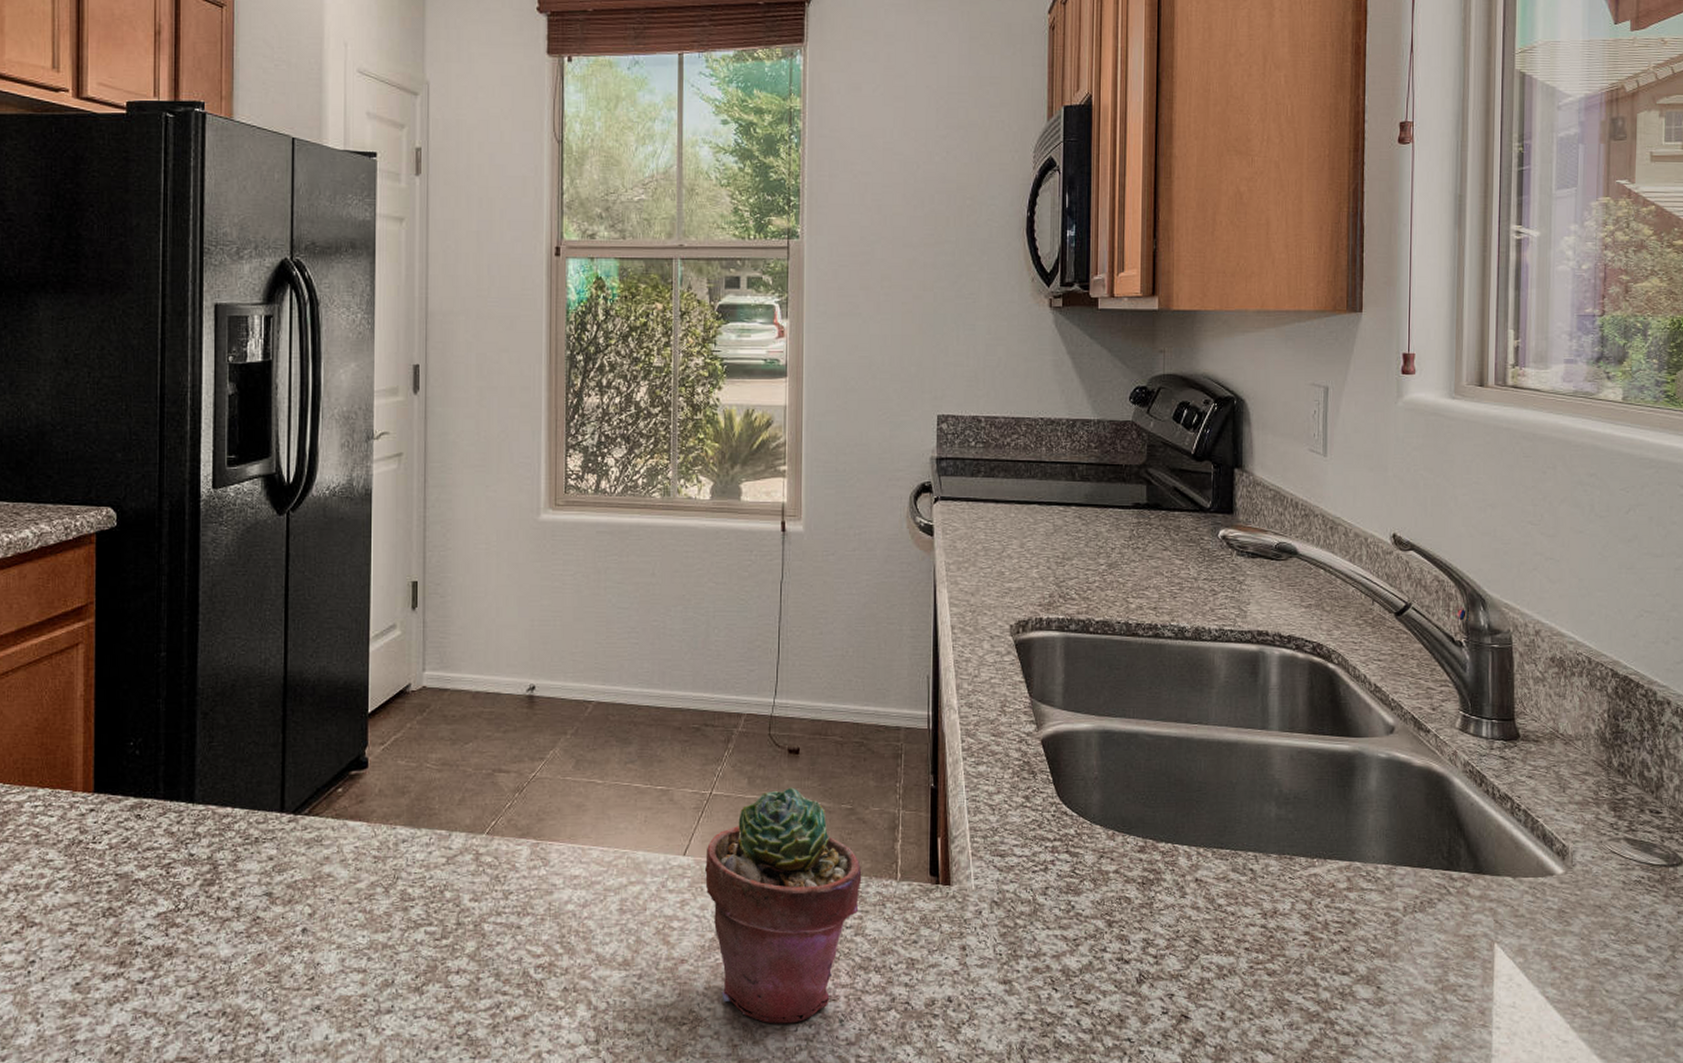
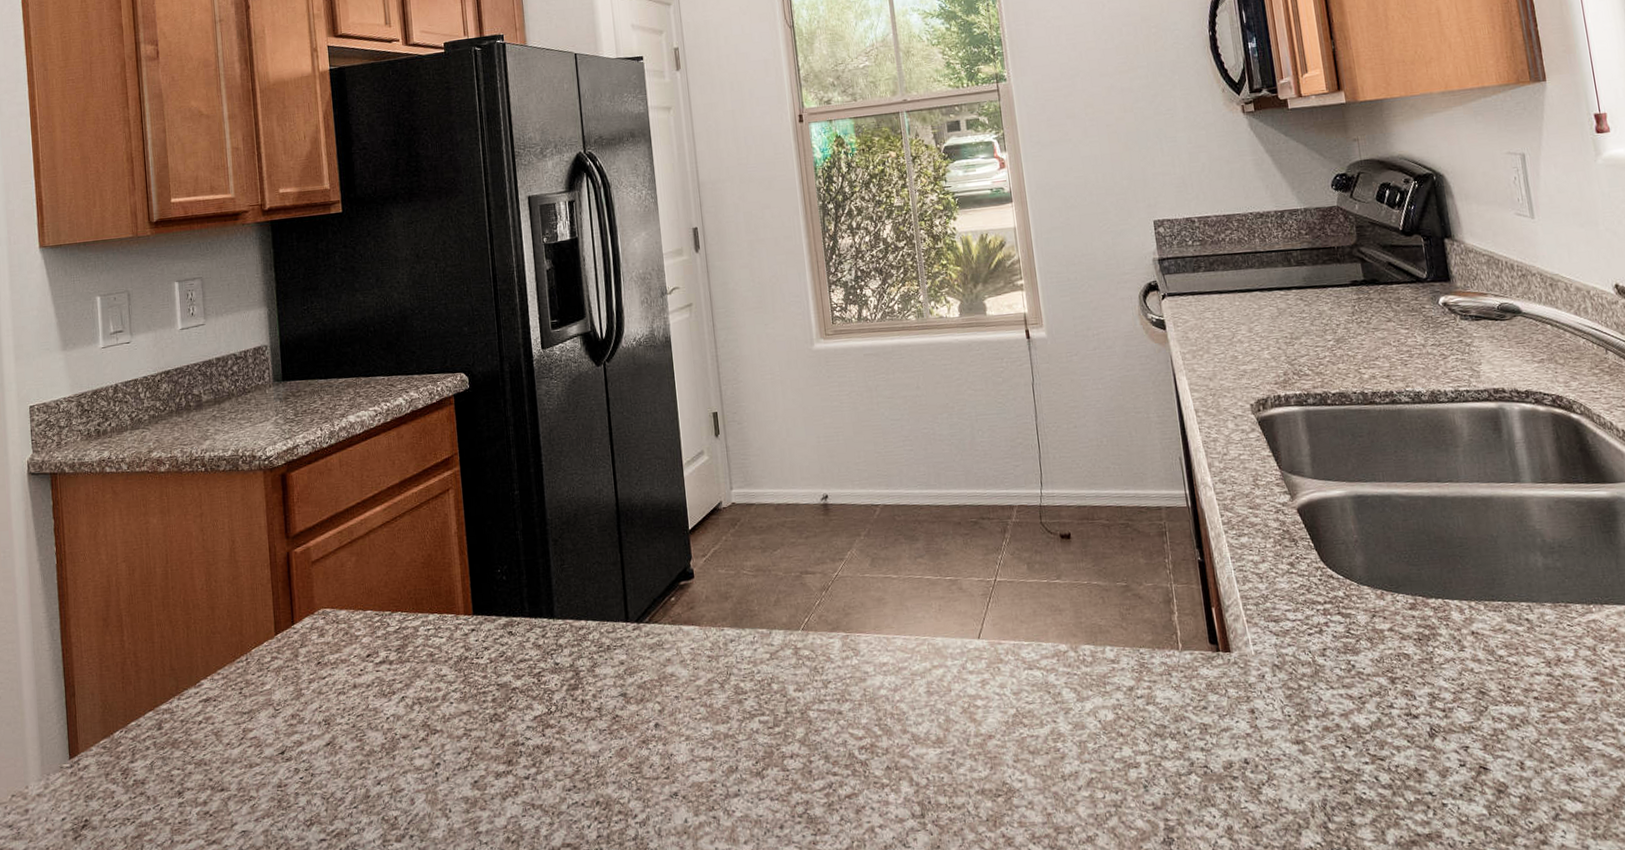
potted succulent: present [704,787,862,1024] -> none [998,569,1147,793]

